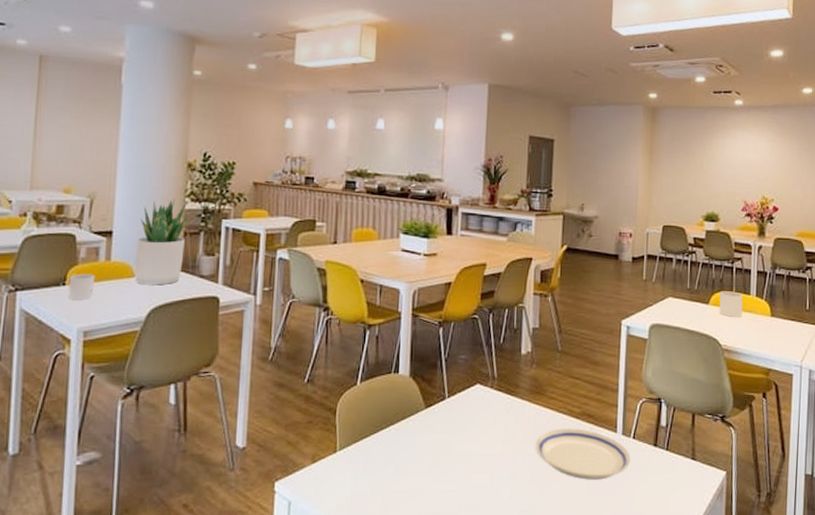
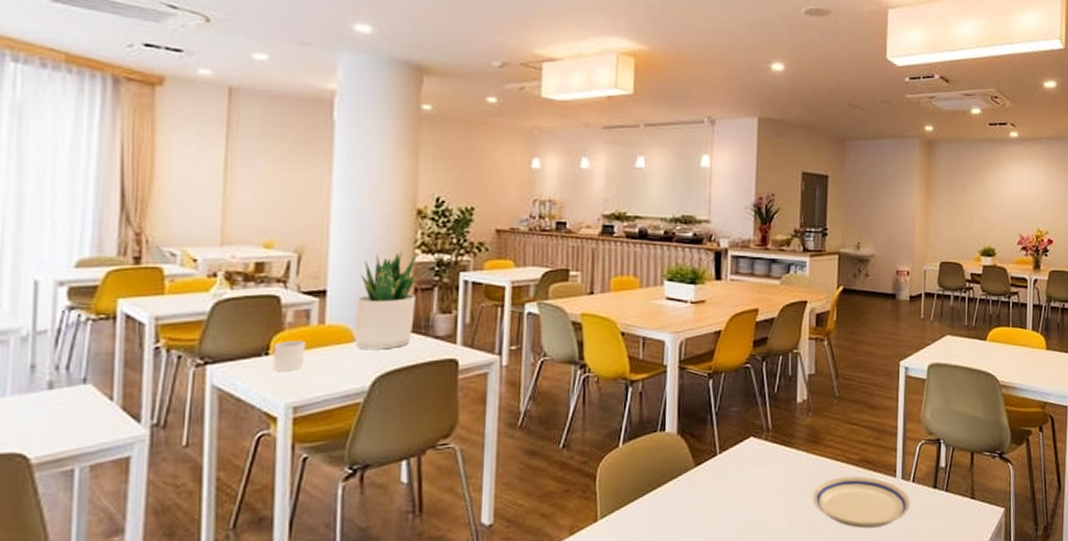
cup: present [719,291,743,318] -> none [996,326,1020,353]

